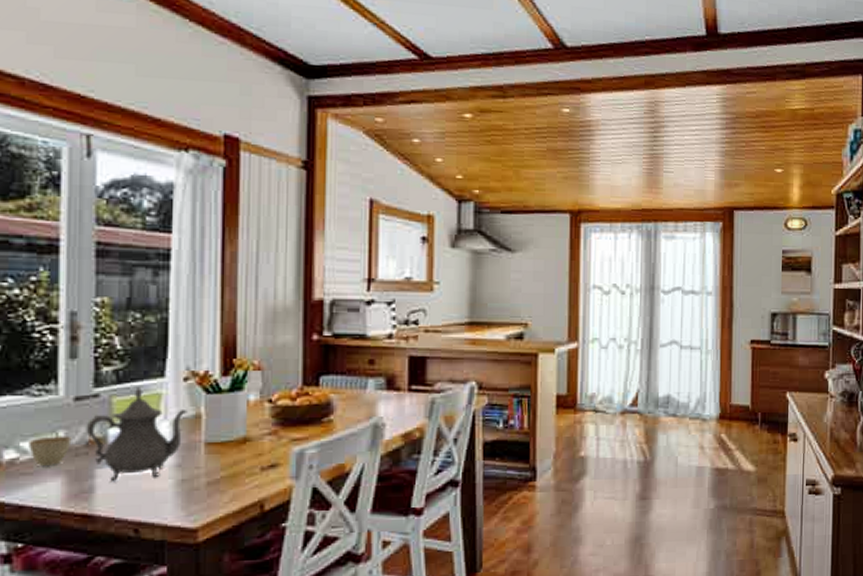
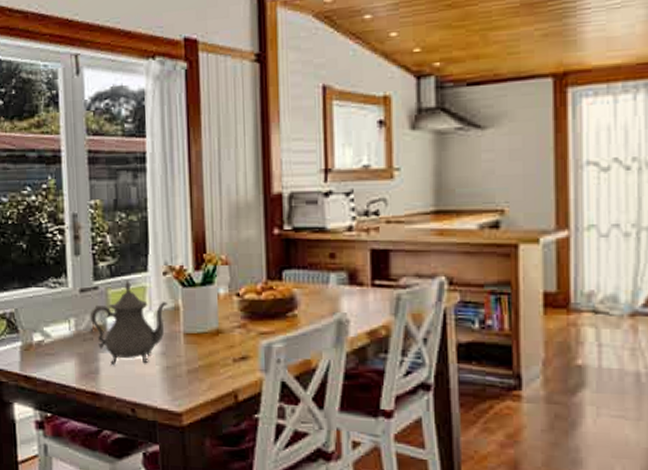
cup: present [28,436,72,466] -> none [50,322,80,348]

